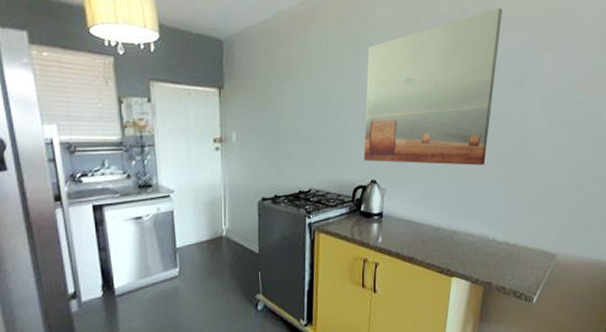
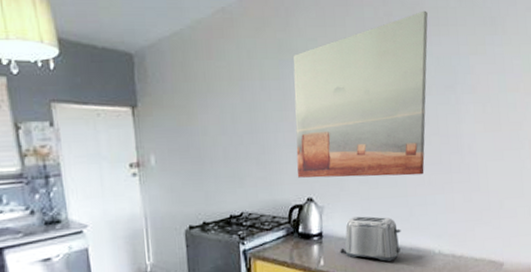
toaster: none [398,200,458,244] -> present [340,216,401,262]

